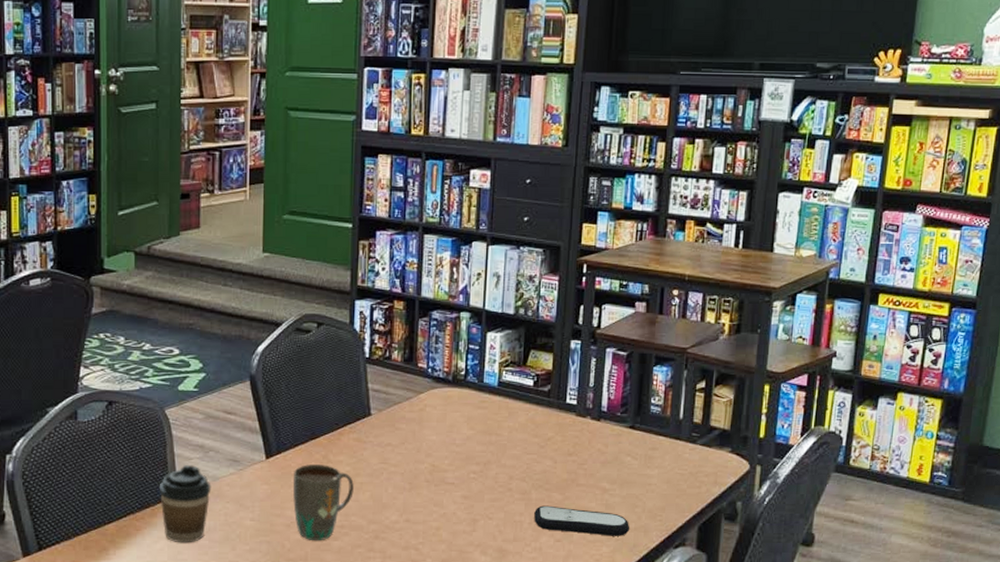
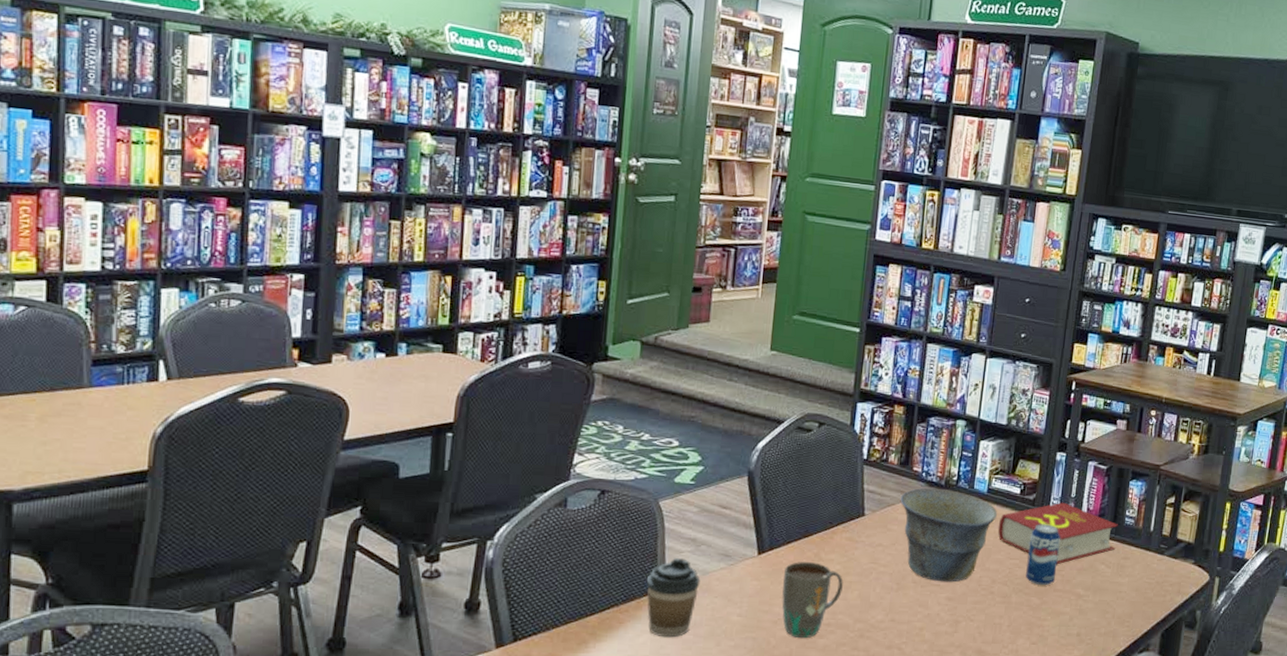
bowl: none [406,384,510,480] -> present [900,488,997,582]
book: none [512,392,643,459] -> present [997,502,1118,565]
remote control: present [534,505,630,536] -> none [1012,609,1101,641]
beverage can: none [545,416,580,481] -> present [1026,524,1060,586]

